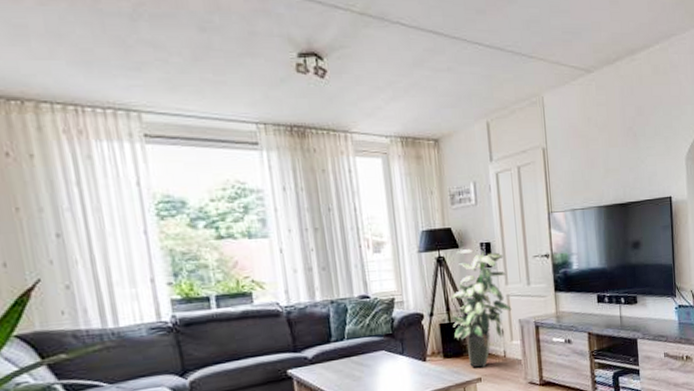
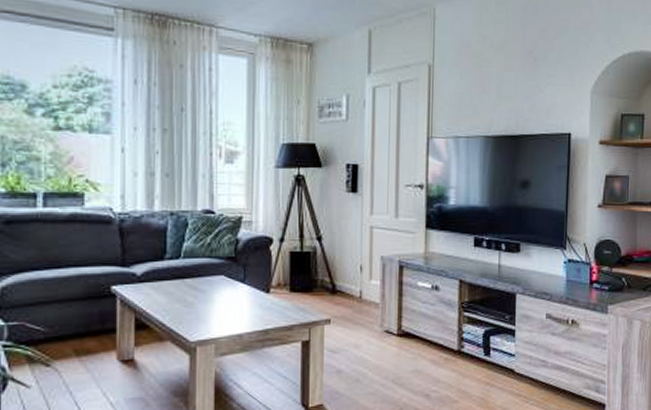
indoor plant: present [451,249,512,368] -> none [304,169,374,307]

